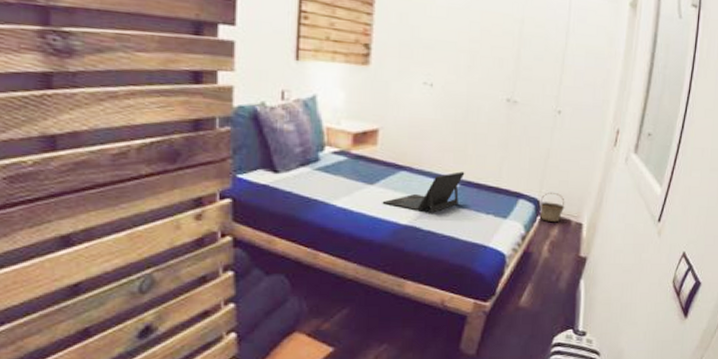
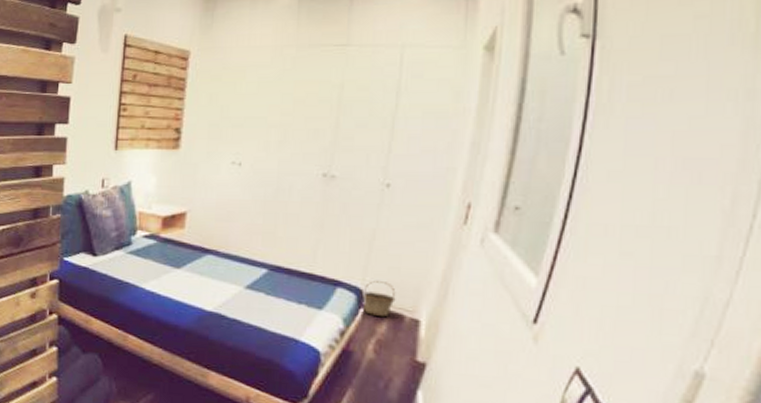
laptop: present [382,171,465,213] -> none [188,255,274,300]

